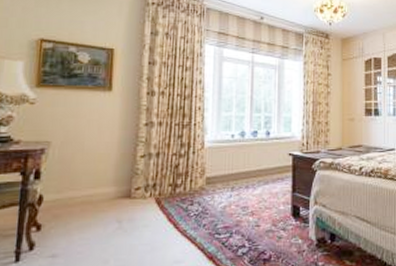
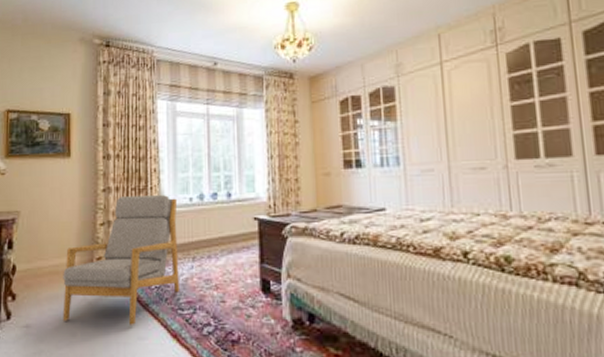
armchair: none [94,131,220,250] -> present [62,195,180,325]

